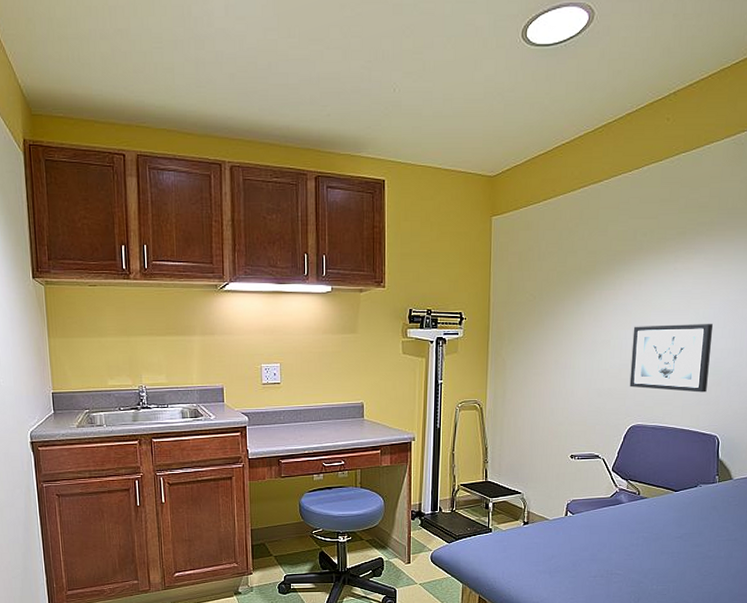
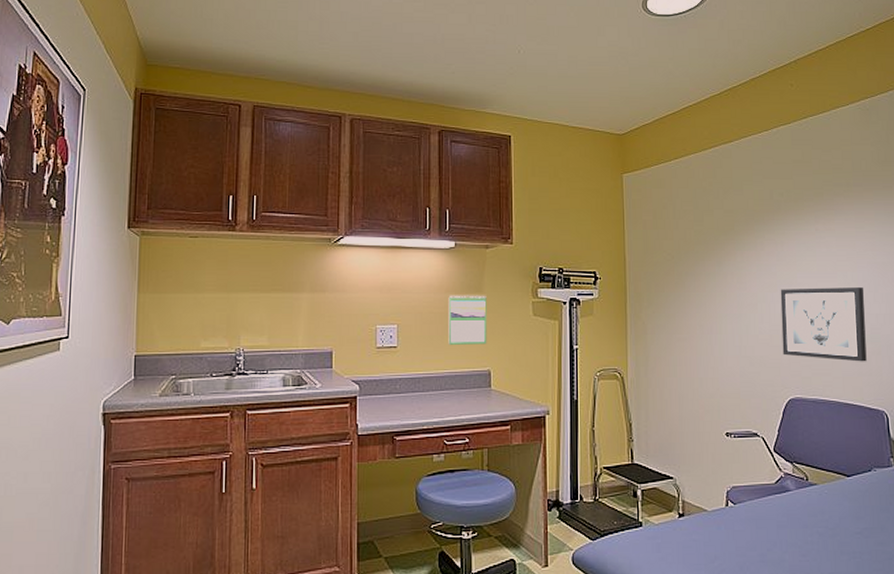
calendar: none [325,335,361,381] -> present [448,295,487,345]

